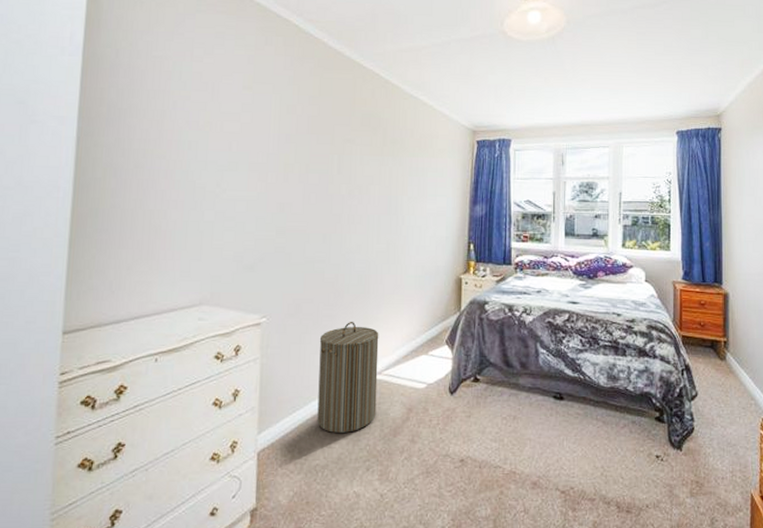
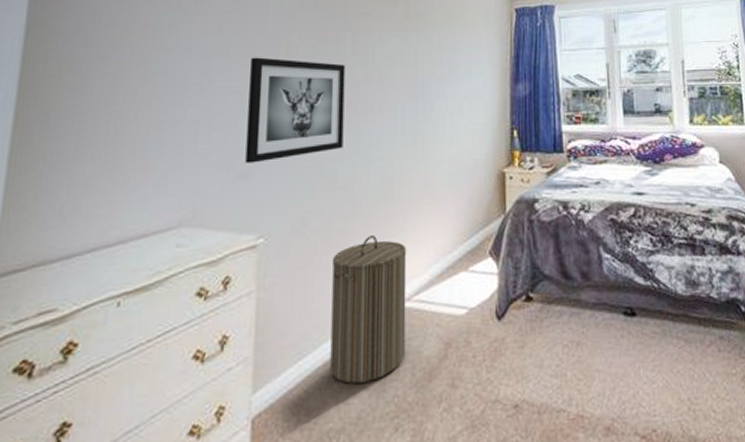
wall art: none [251,172,332,259] -> present [245,57,346,164]

